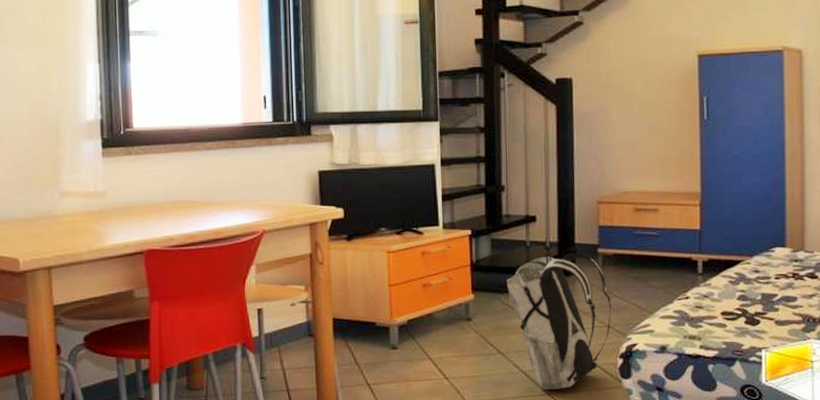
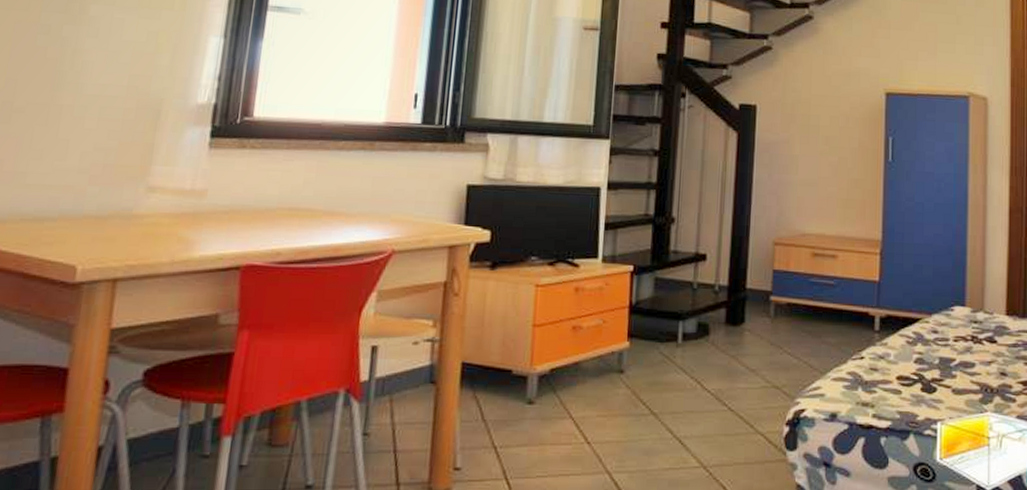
backpack: present [507,252,612,390] -> none [667,297,781,461]

